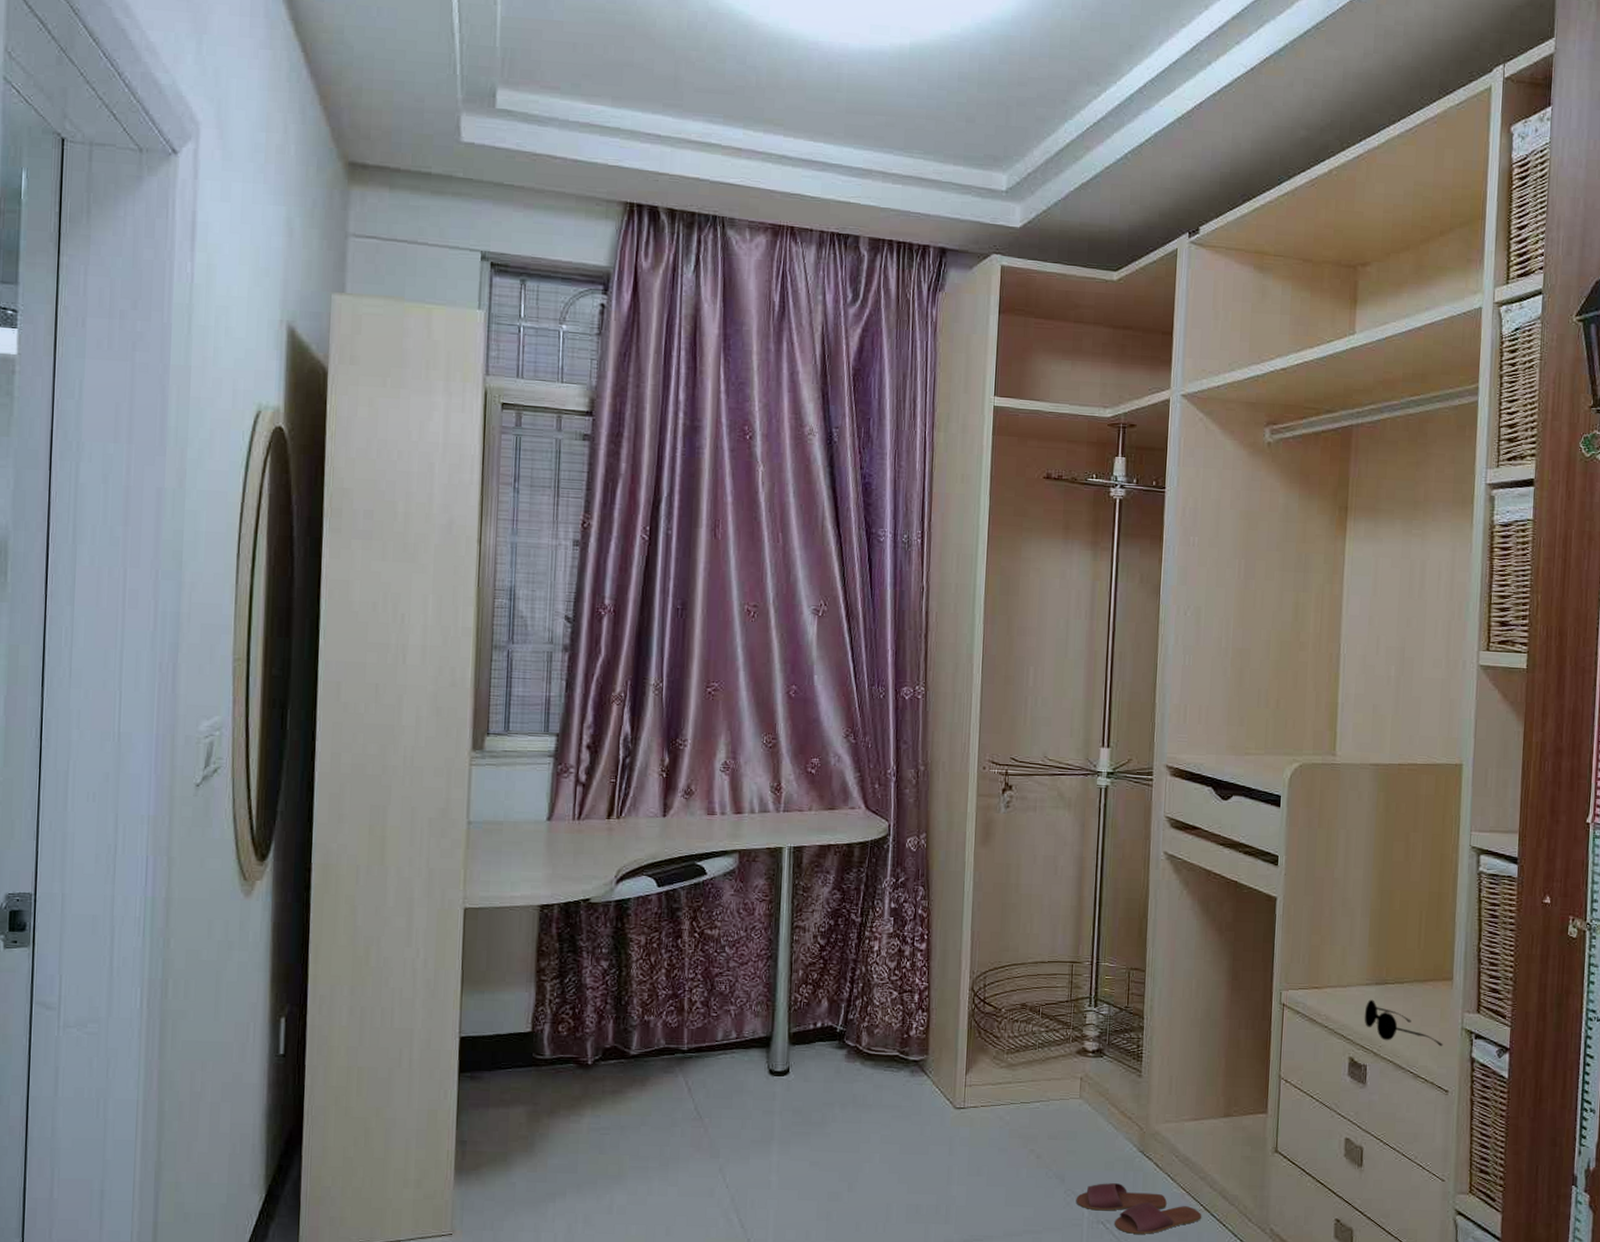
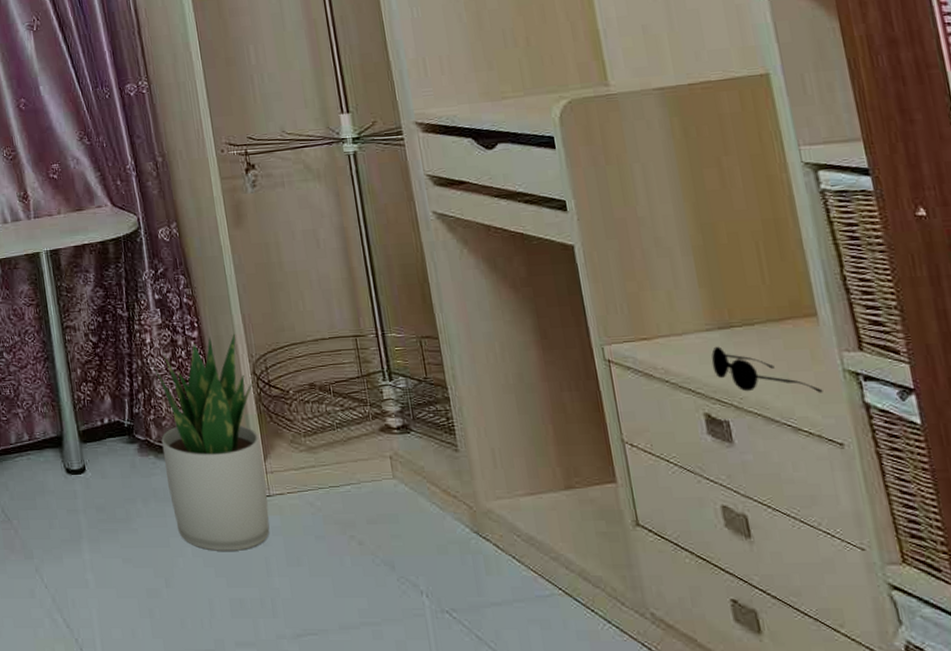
planter: none [868,949,971,1159] -> present [154,333,270,551]
slippers: present [1076,1183,1202,1234] -> none [412,568,564,623]

